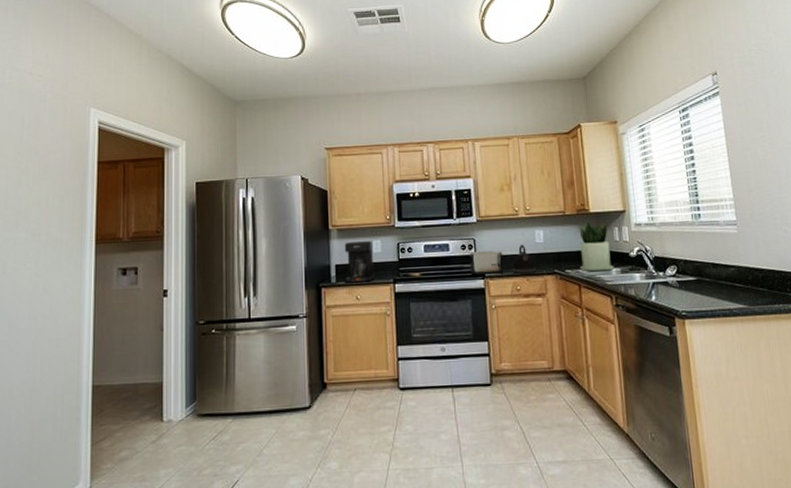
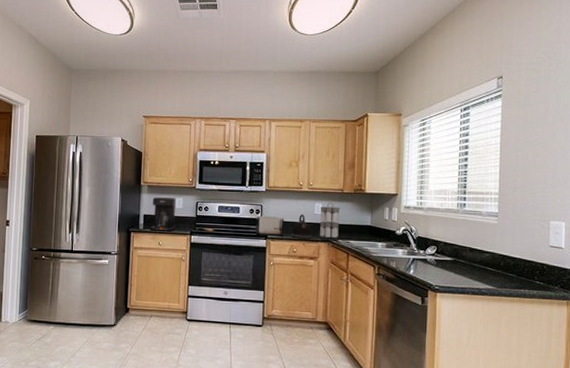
spice rack: none [541,227,568,273] -> present [319,202,340,241]
planter: present [578,222,614,272] -> none [350,201,381,244]

